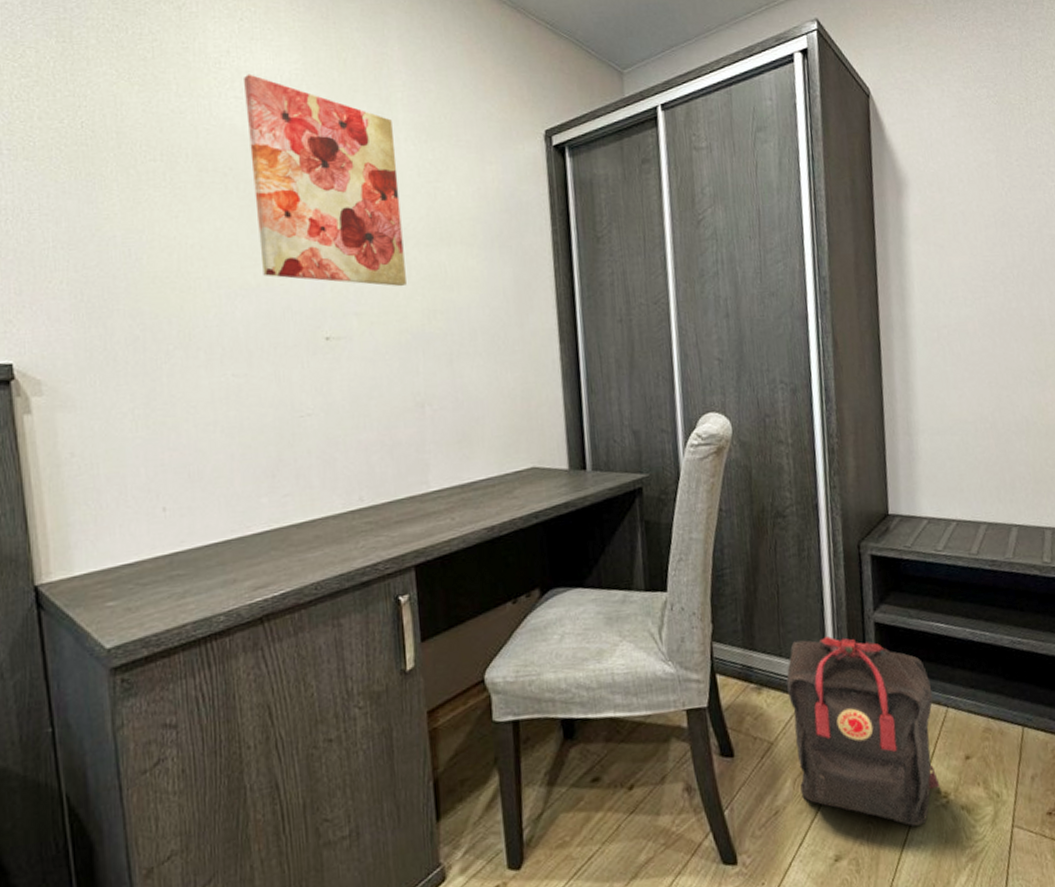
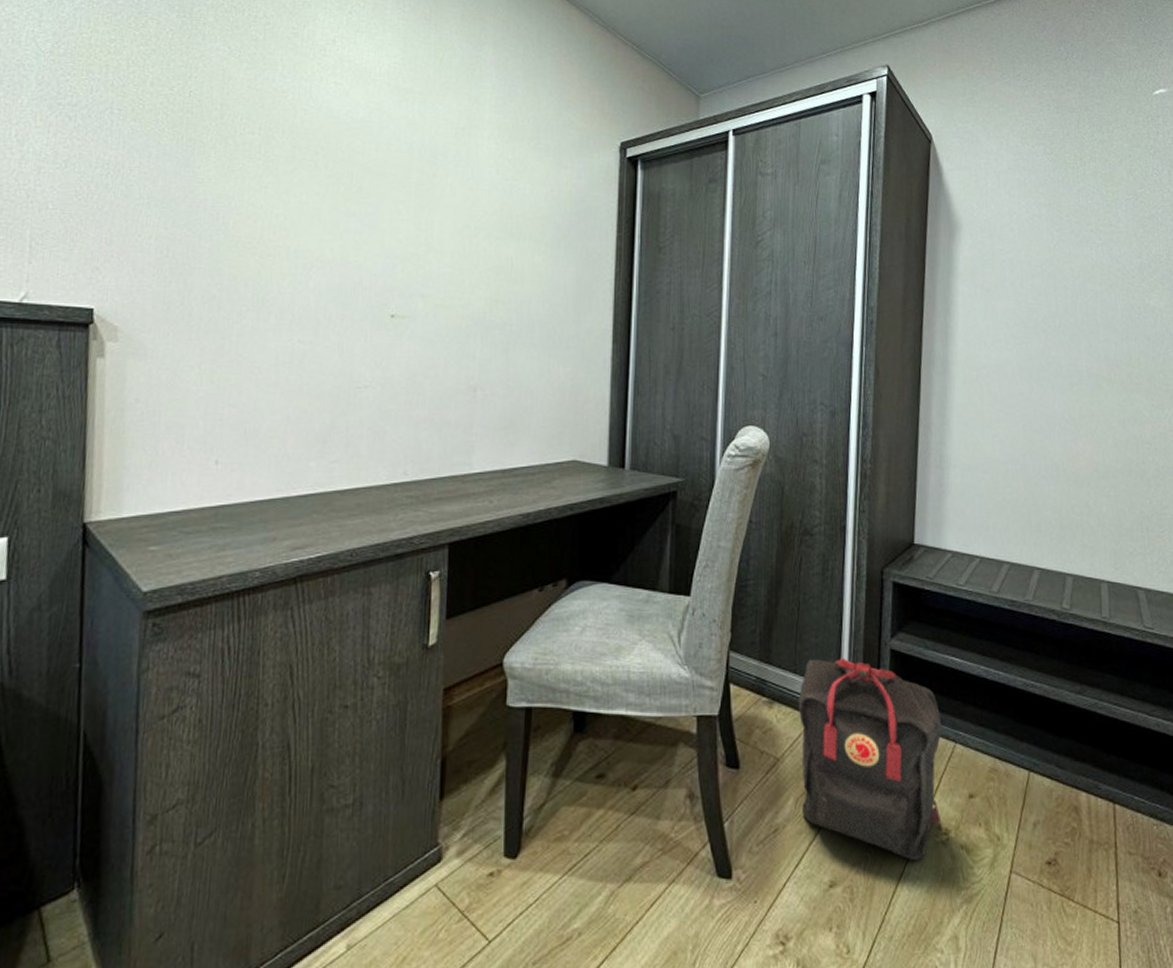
wall art: present [244,74,406,287] -> none [340,63,478,275]

